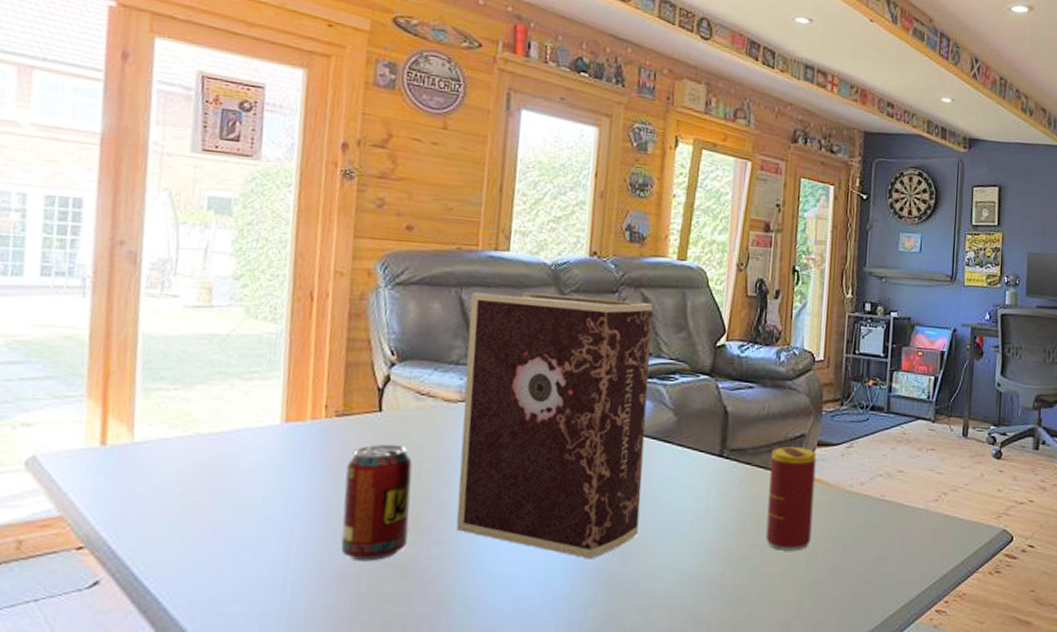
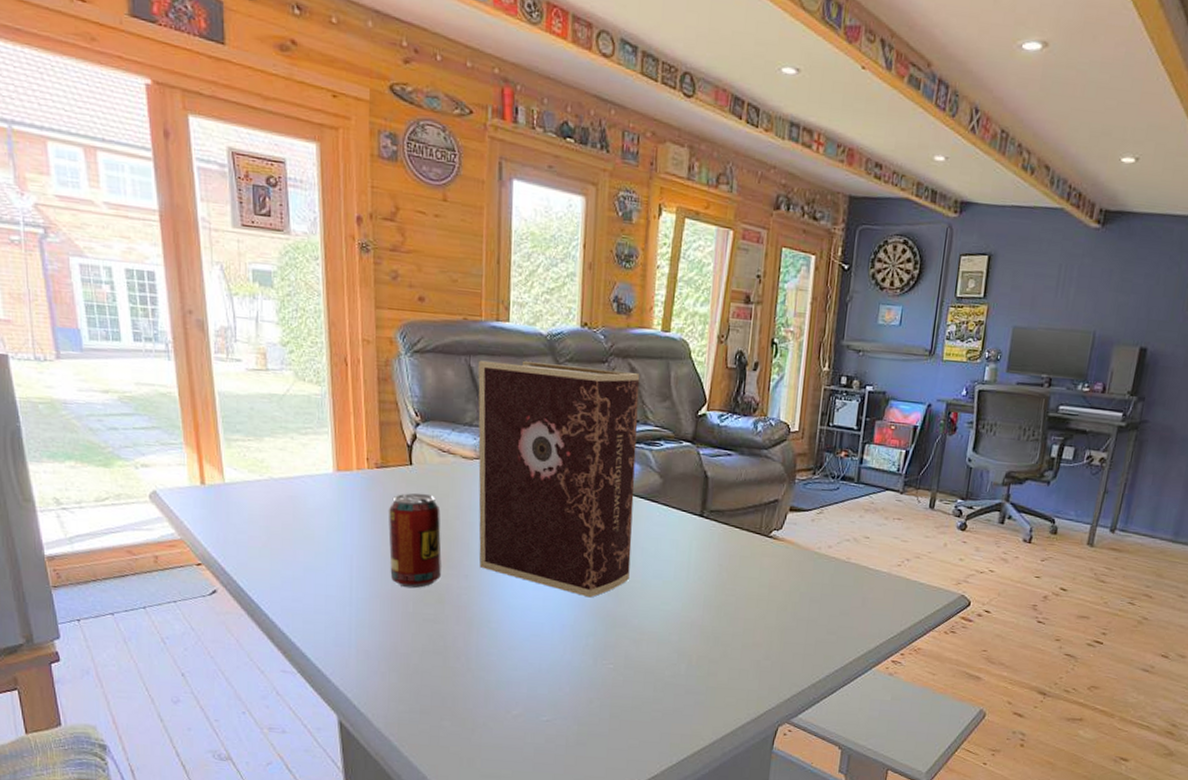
beverage can: present [765,447,817,551] -> none [740,510,789,602]

